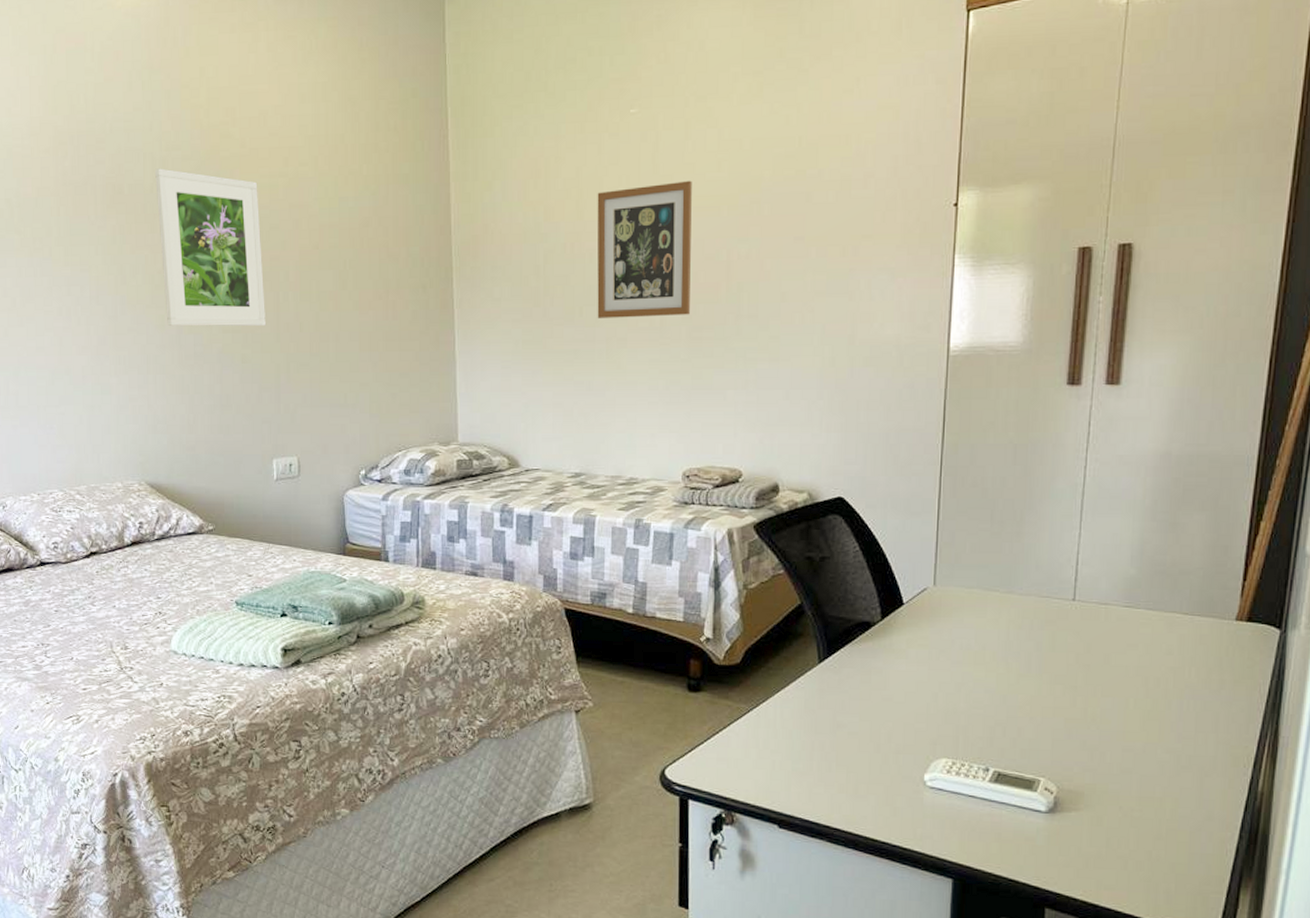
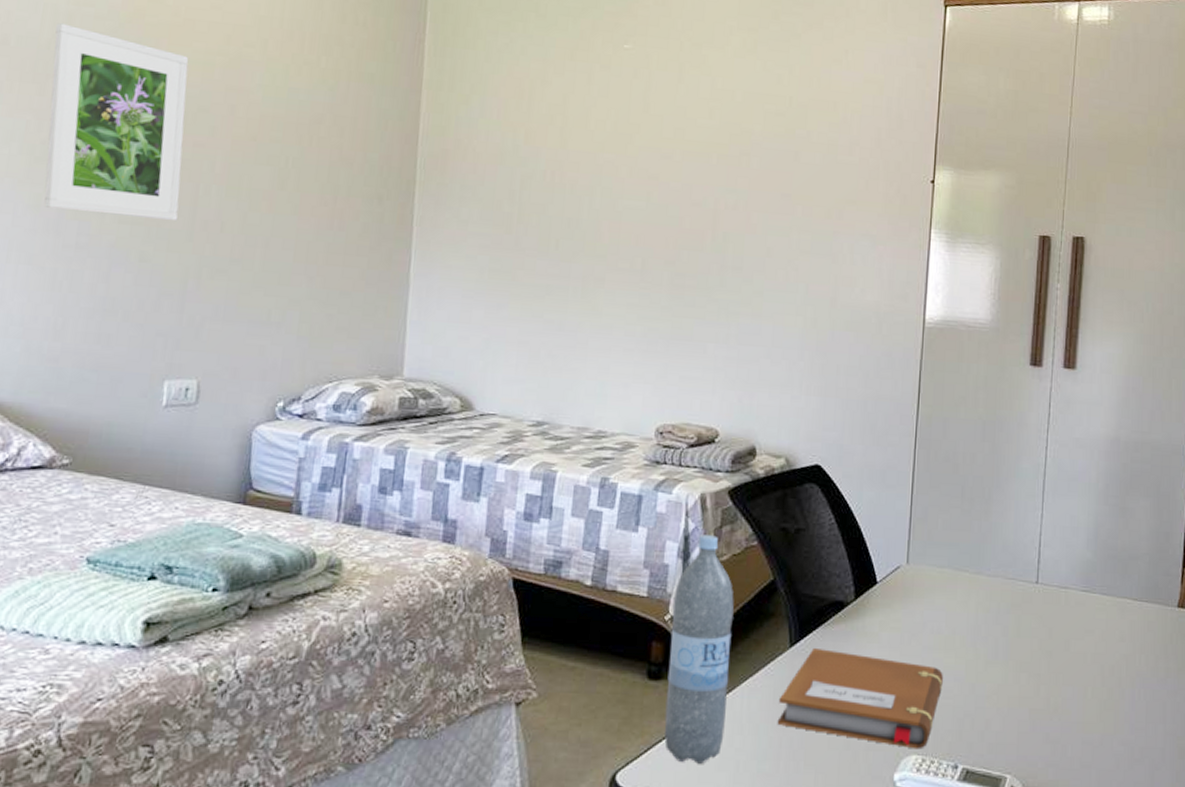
wall art: present [597,180,692,318] -> none [574,122,683,261]
water bottle: none [705,566,764,762] -> present [664,535,734,764]
notebook: none [809,663,973,754] -> present [777,647,943,750]

